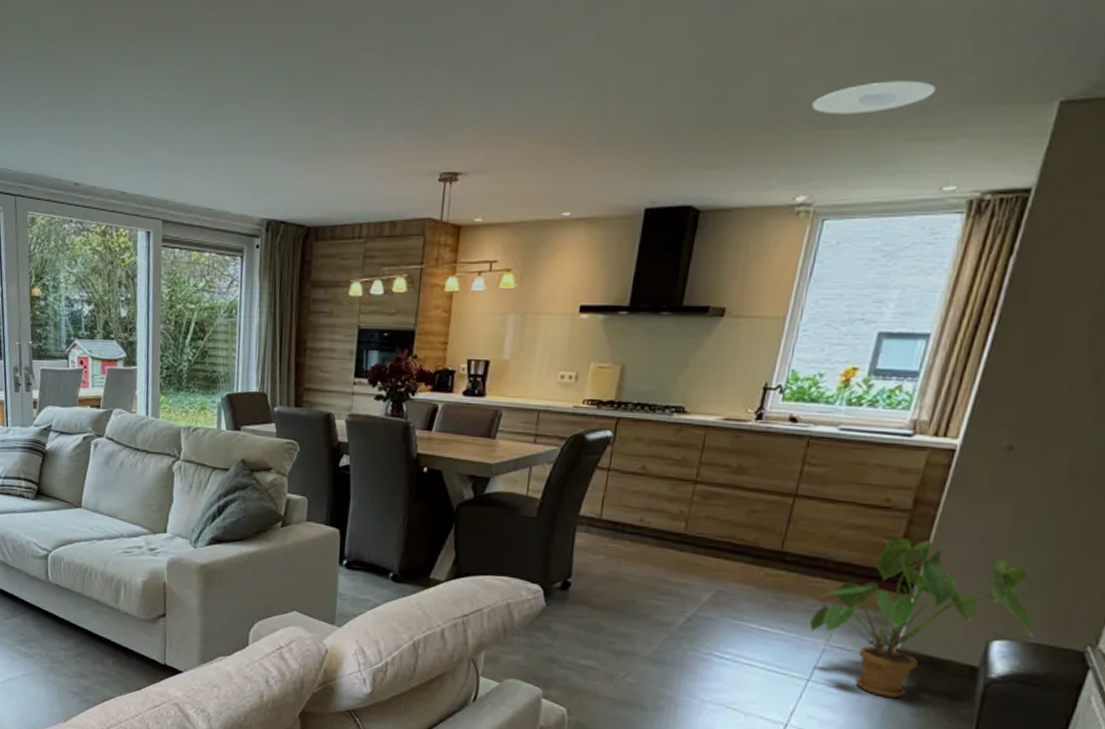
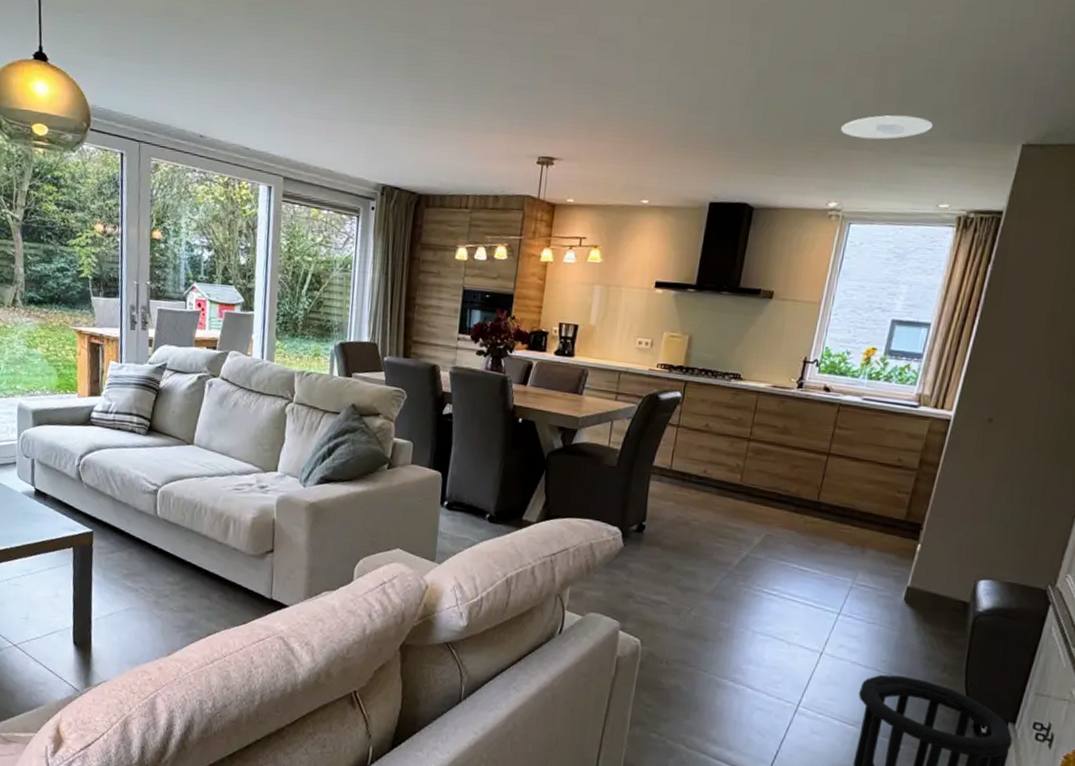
house plant: present [810,537,1034,698] -> none [840,492,1010,629]

